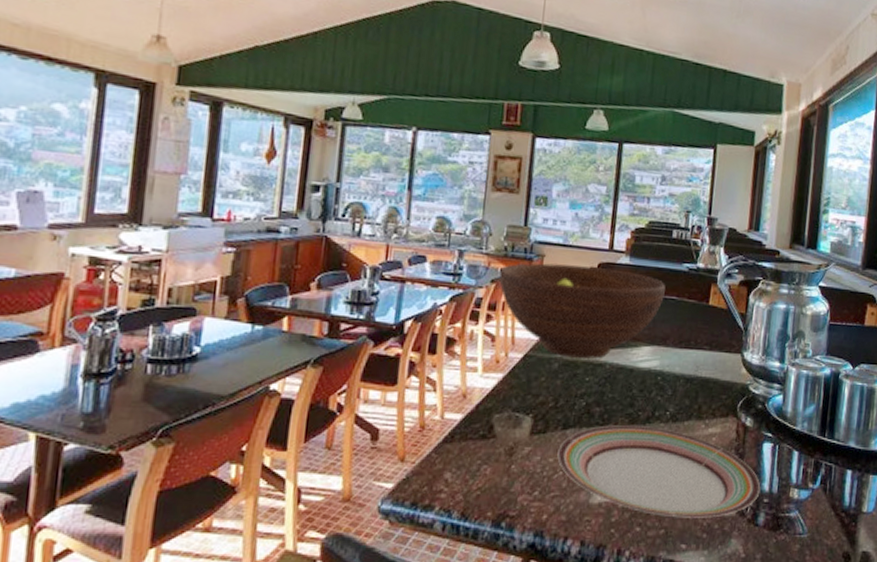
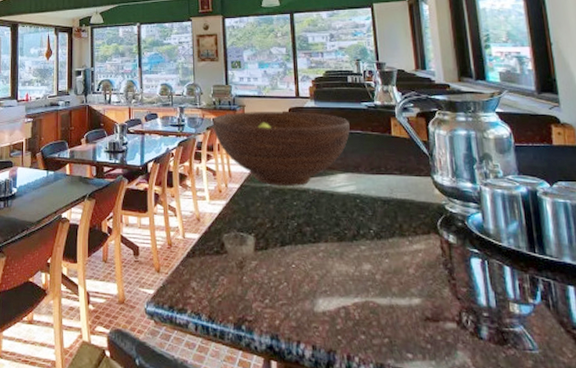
plate: present [557,425,761,518] -> none [280,242,478,330]

